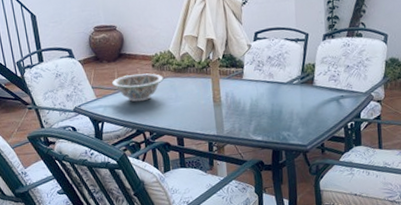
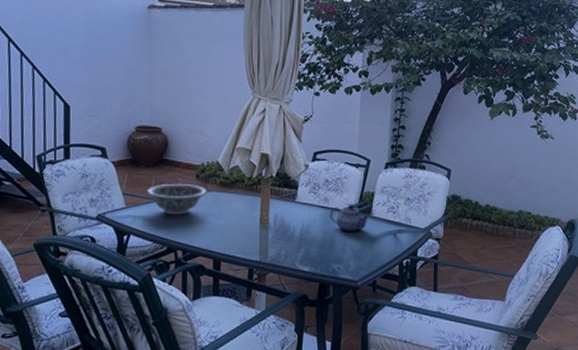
teapot: none [275,76,312,103] -> present [330,204,369,233]

